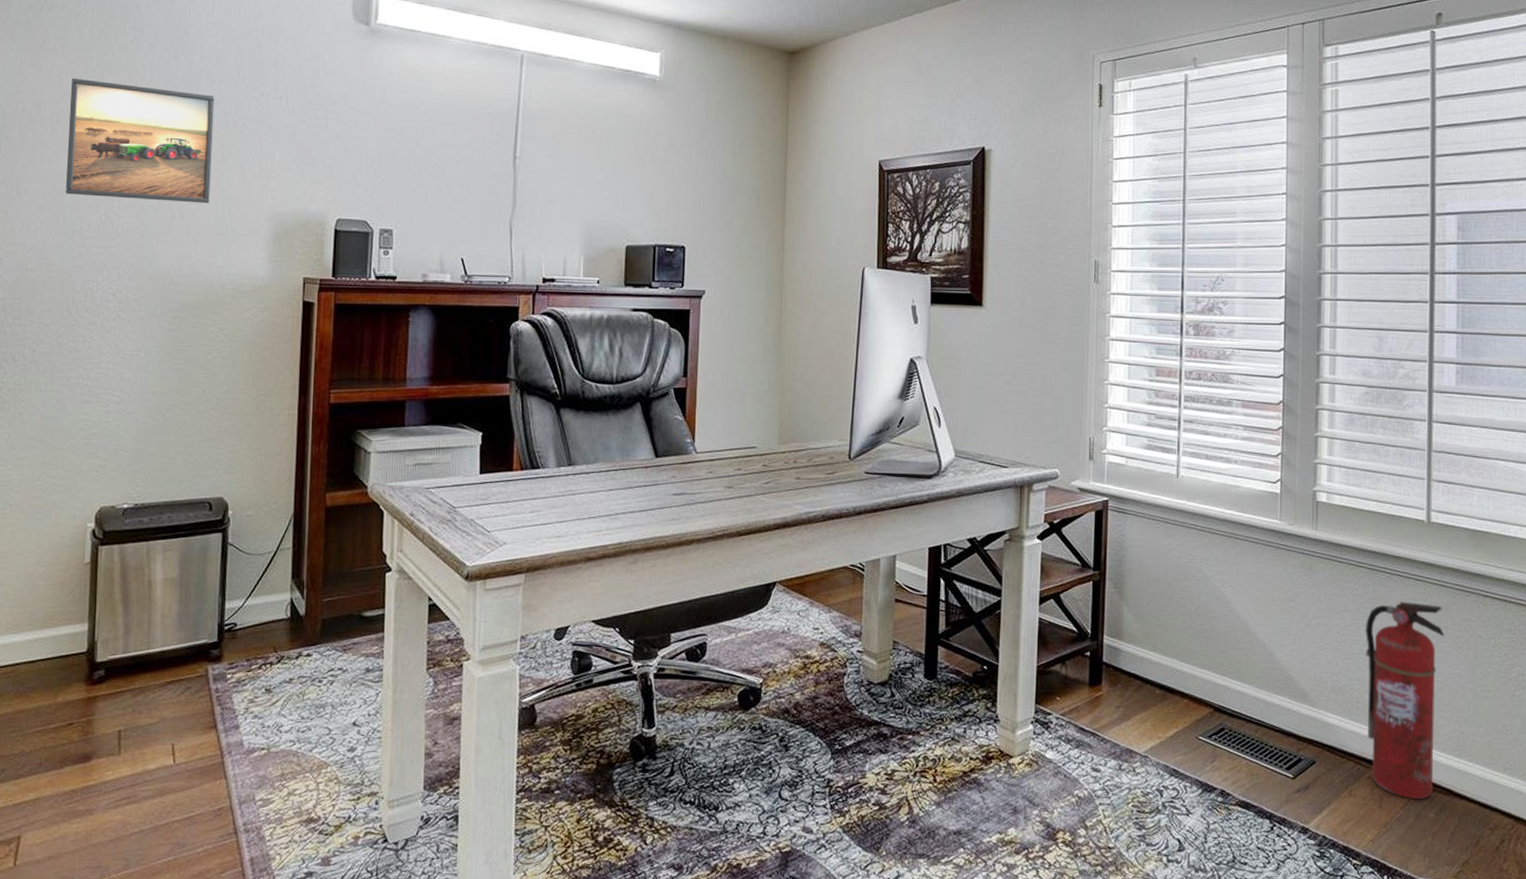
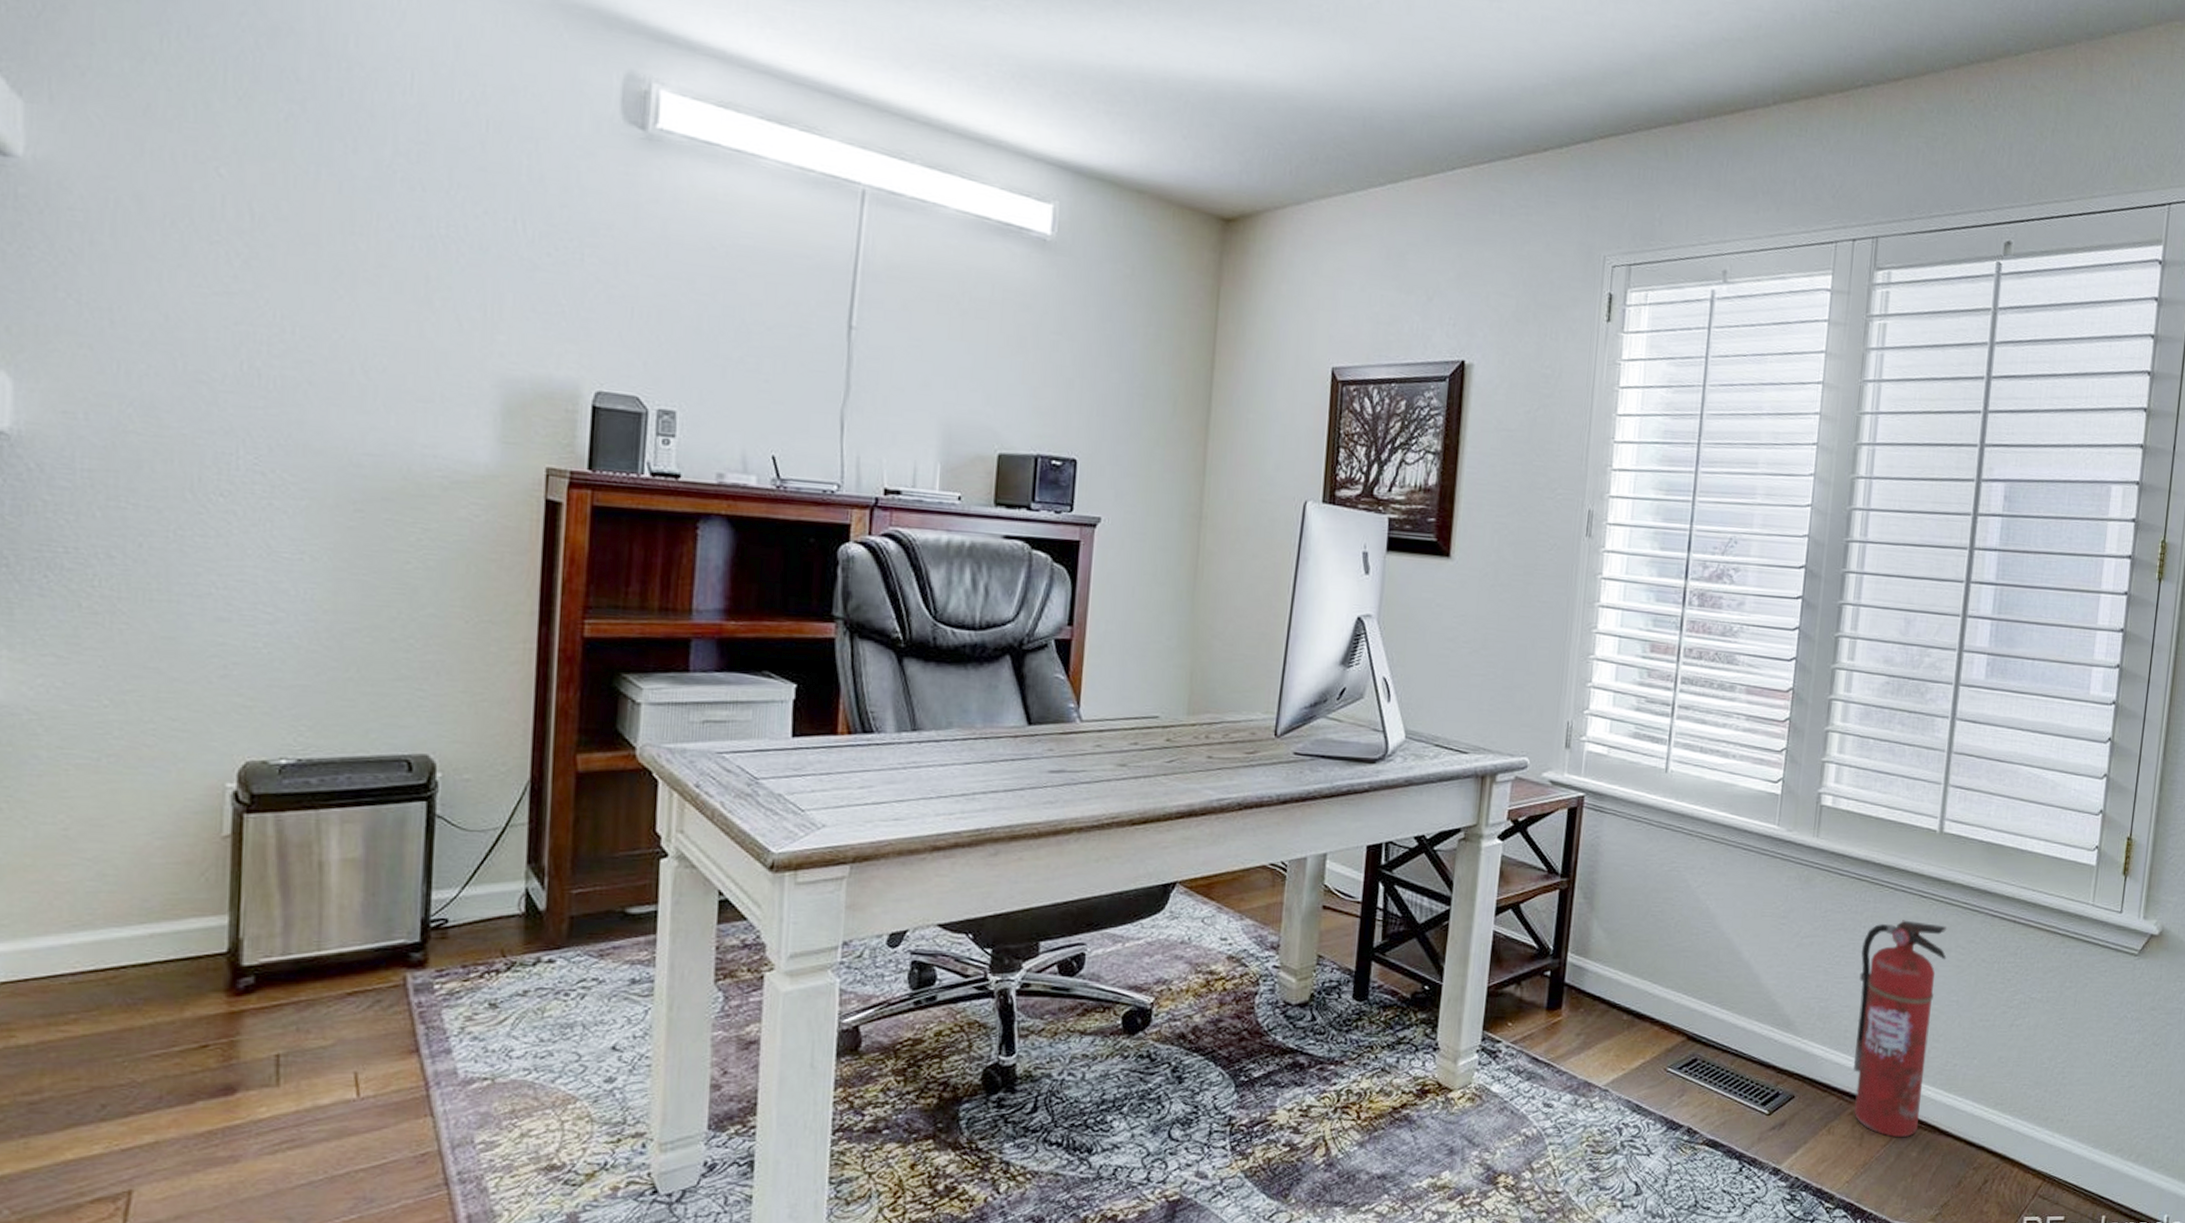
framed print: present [66,78,215,204] -> none [186,163,415,358]

